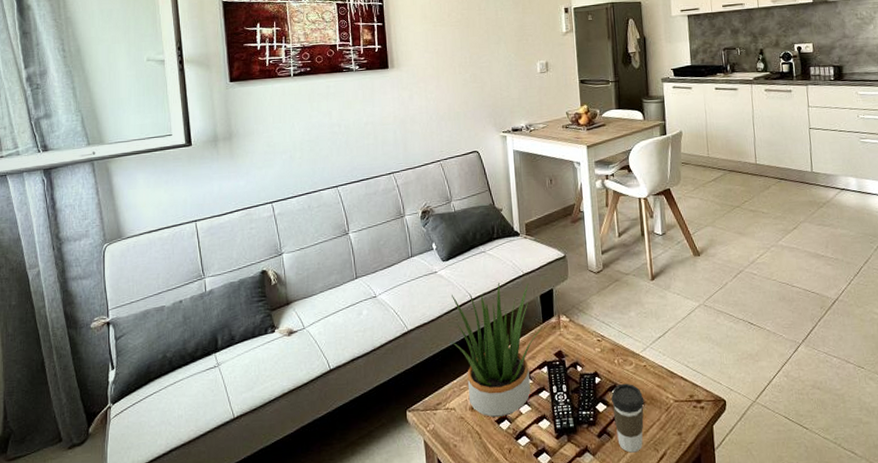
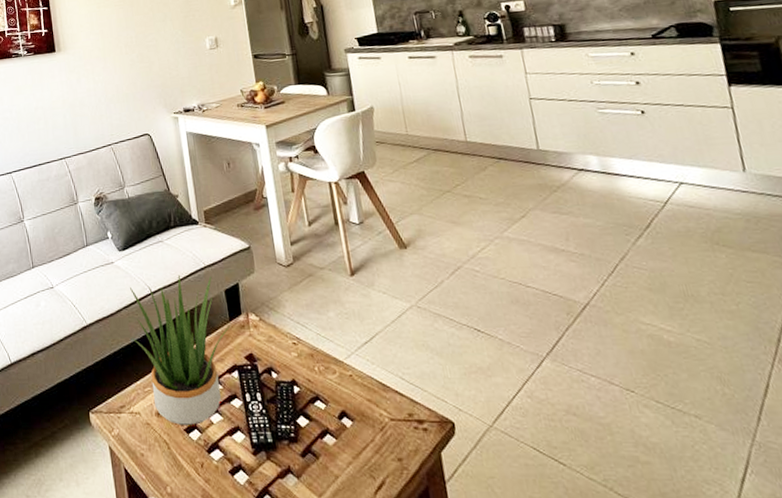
coffee cup: present [611,383,645,453] -> none [314,395,356,478]

